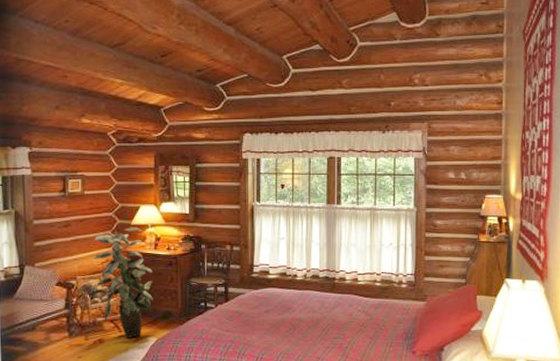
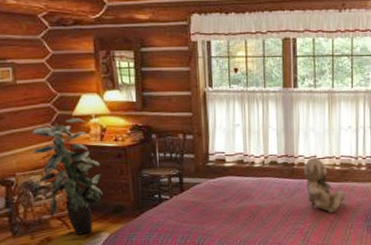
teddy bear: none [345,272,387,330] -> present [304,157,346,214]

